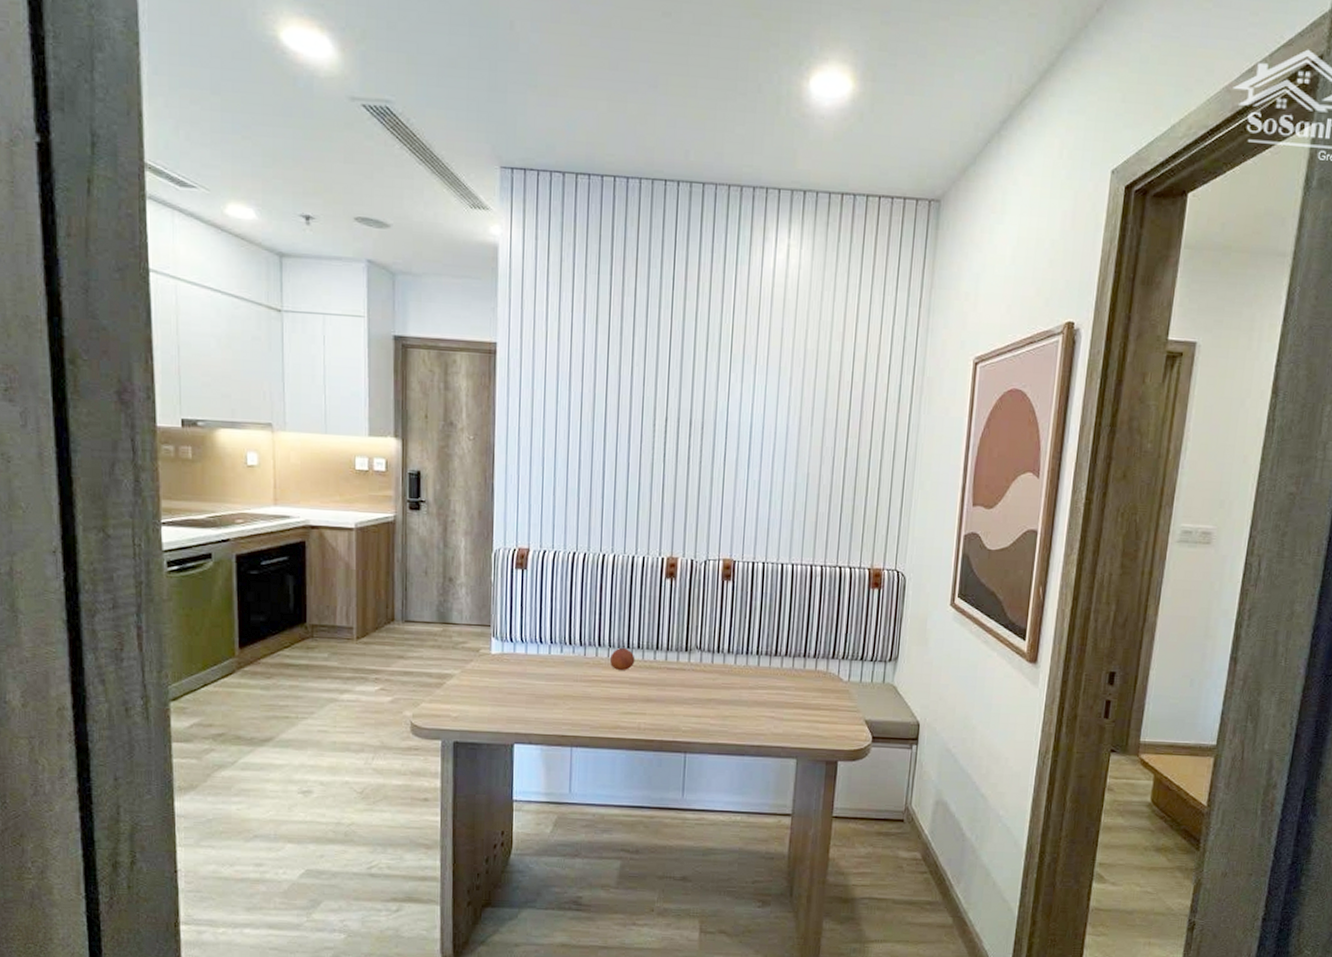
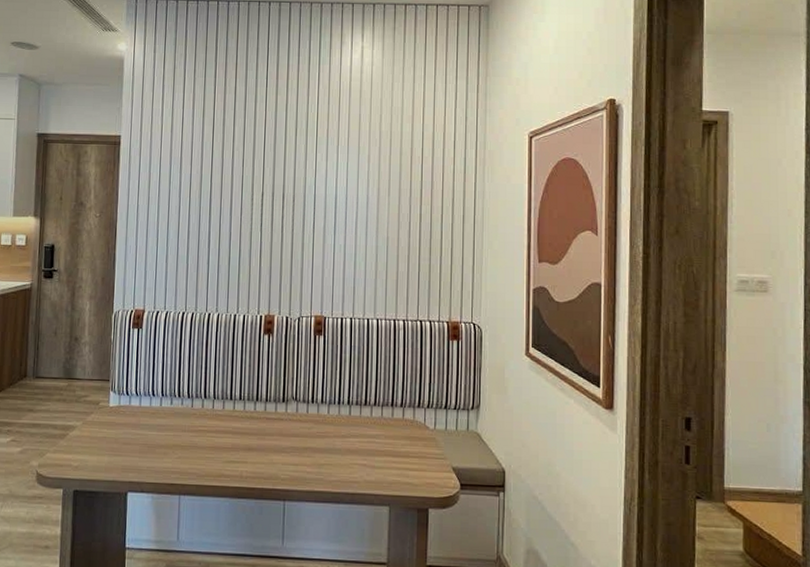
fruit: present [610,647,635,670] -> none [215,399,238,421]

